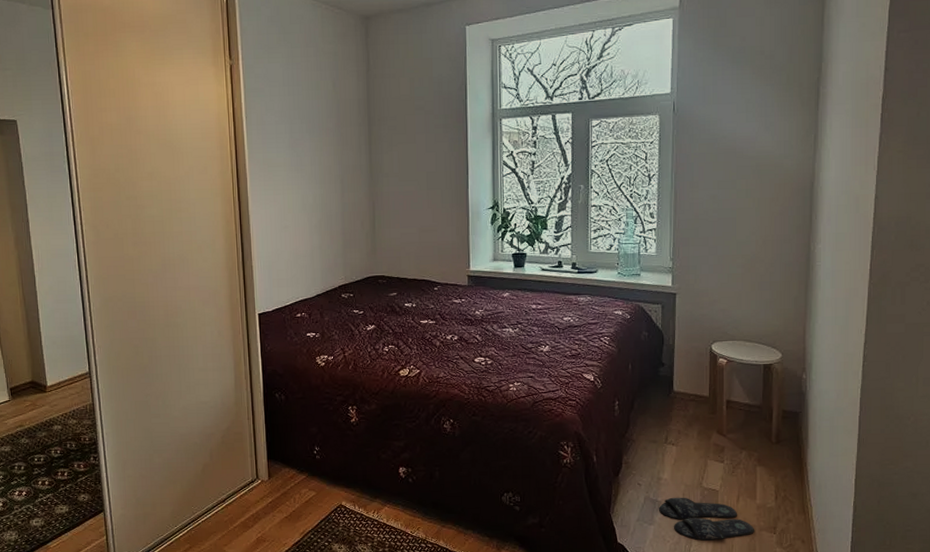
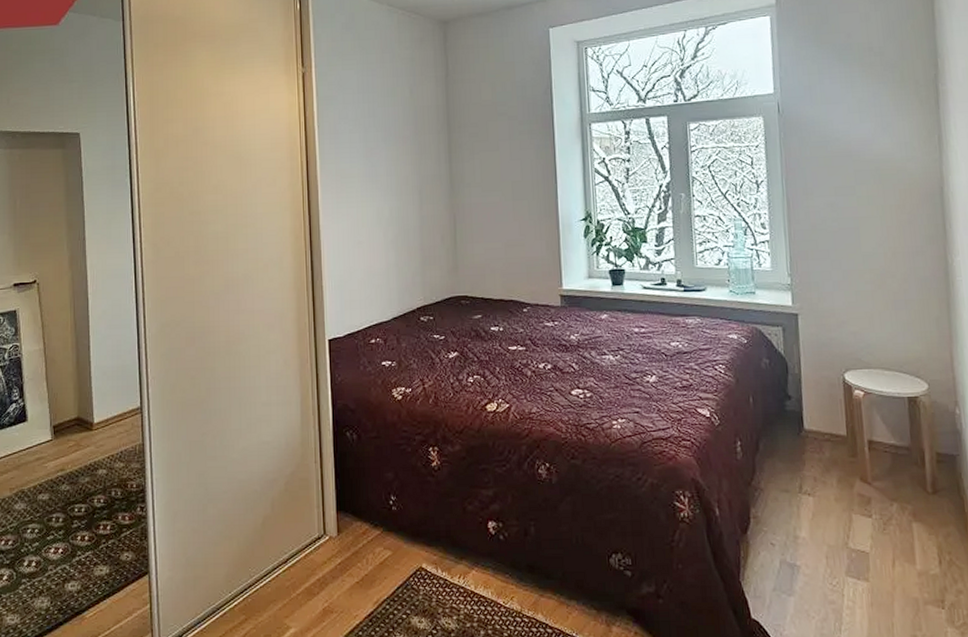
slippers: present [659,497,754,541] -> none [798,560,918,617]

